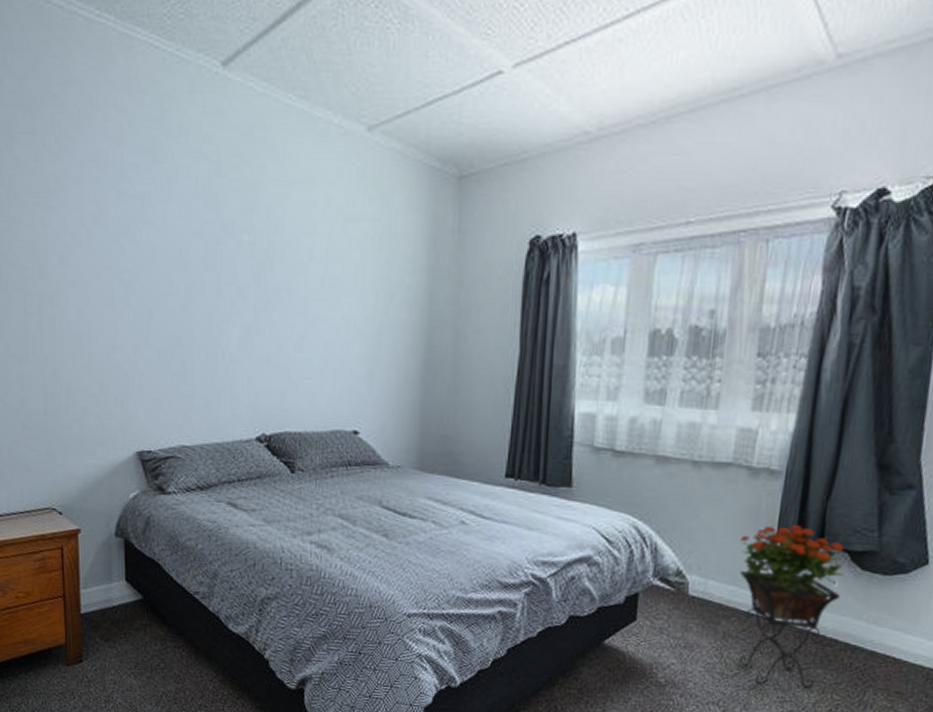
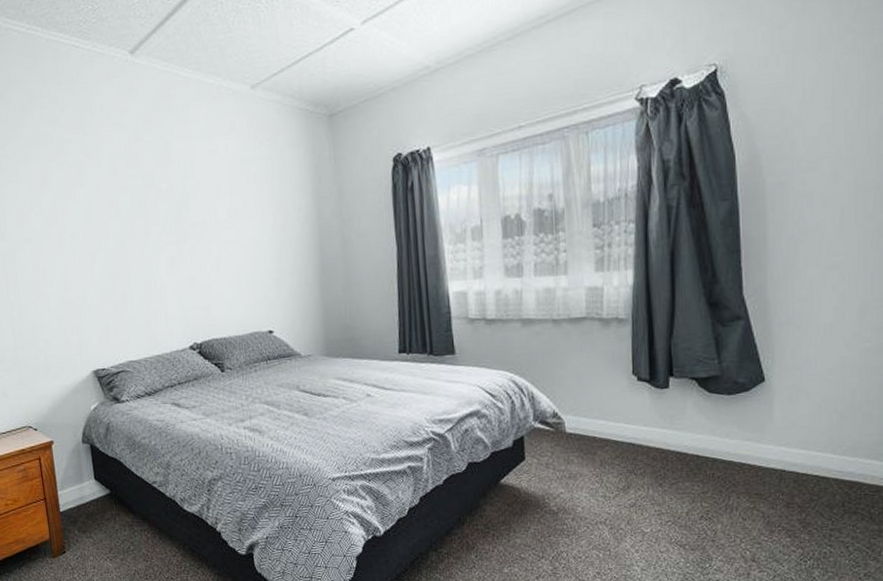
potted flower: present [739,525,844,689] -> none [603,362,695,502]

